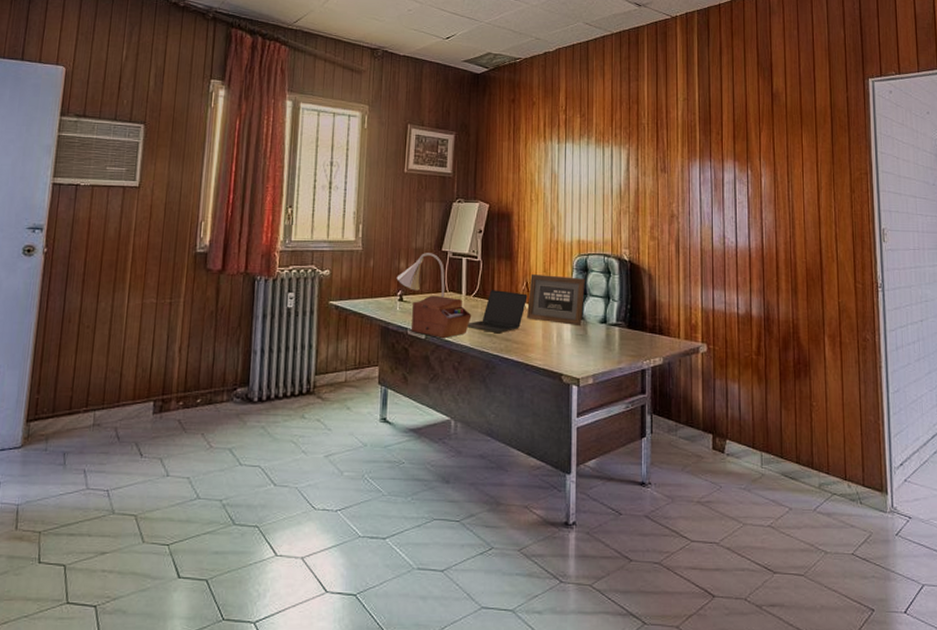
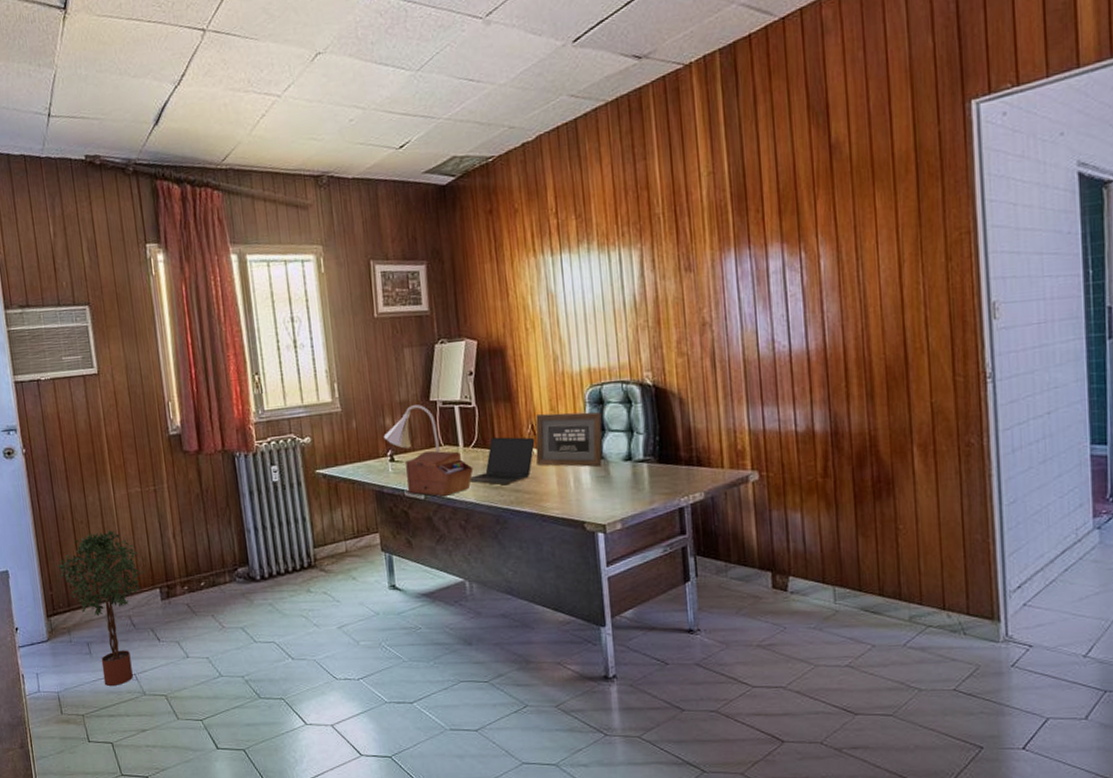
potted tree: none [51,338,144,501] -> present [57,531,146,686]

